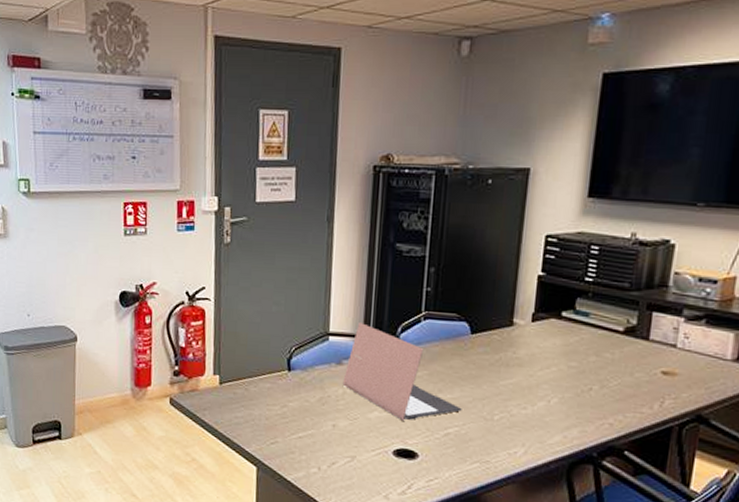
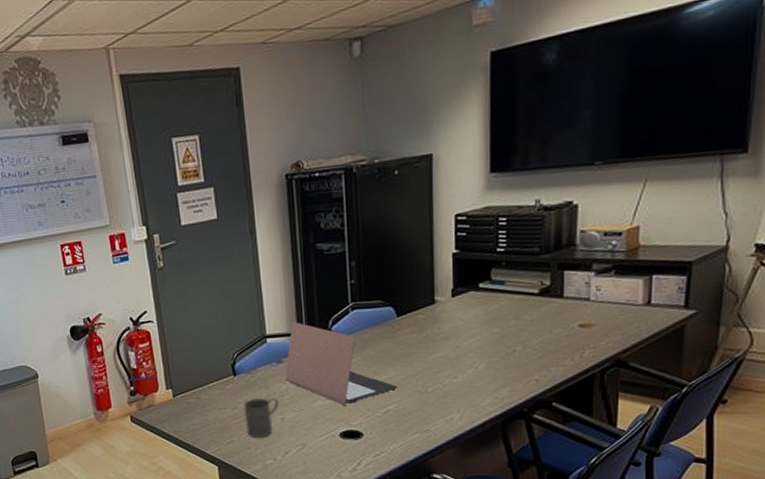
mug: none [293,399,332,443] -> present [243,397,279,437]

